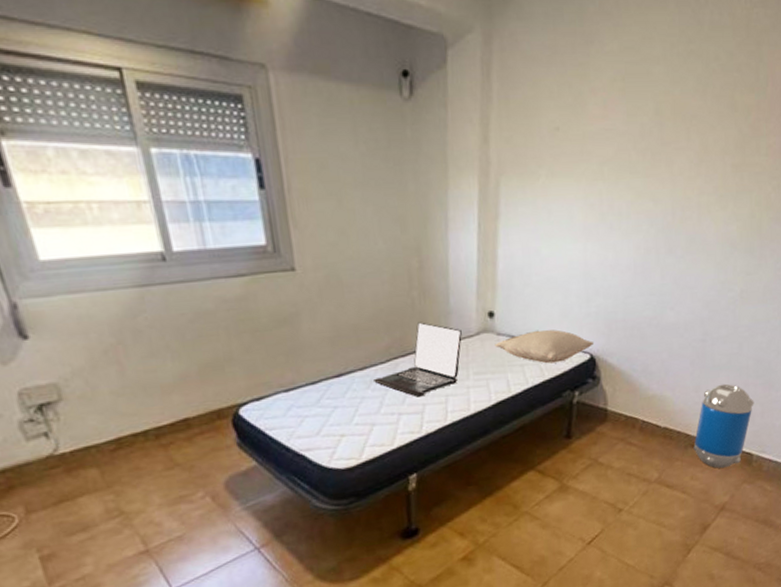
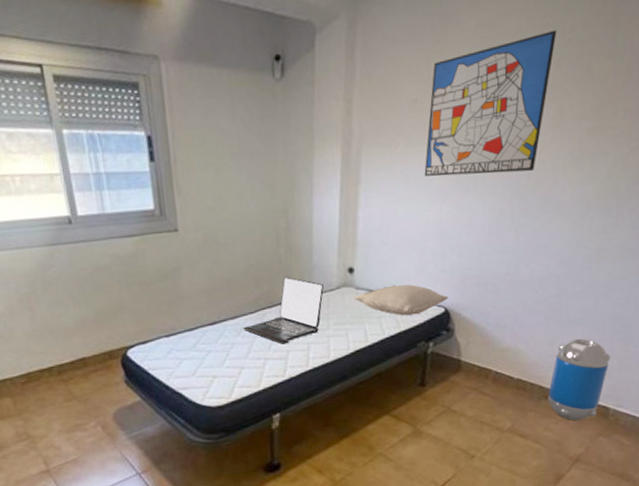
wall art: none [567,58,701,213] -> present [424,29,557,177]

